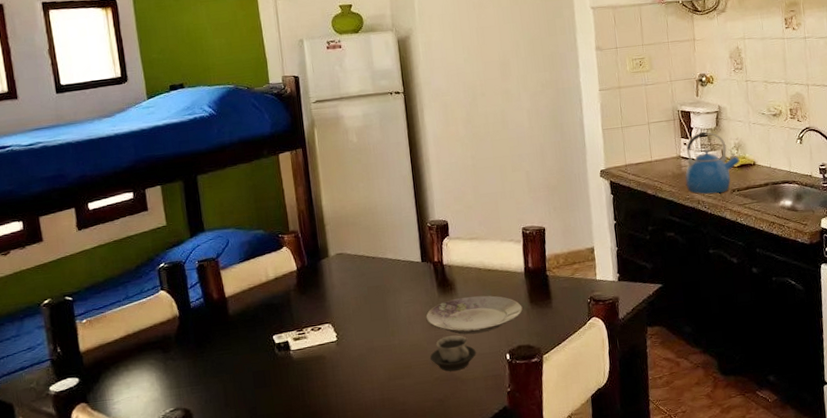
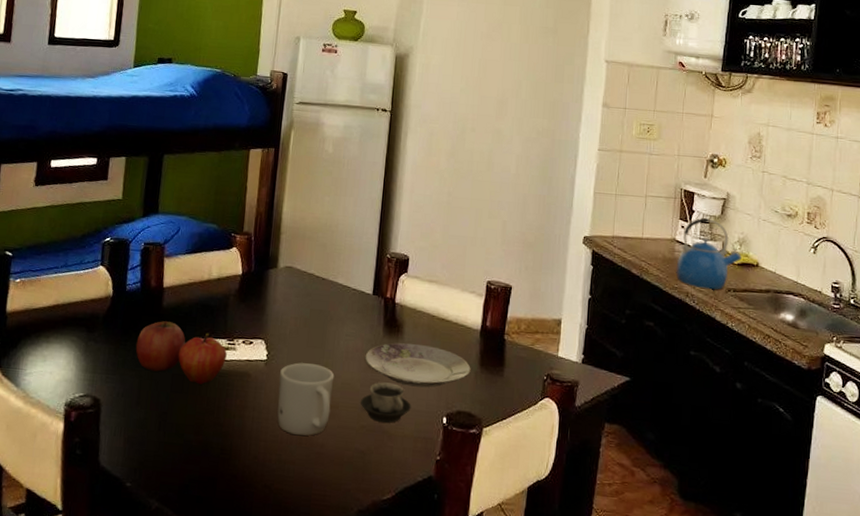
fruit: none [212,326,259,374] -> present [135,320,186,372]
fruit: none [253,328,300,376] -> present [178,333,227,385]
mug: none [352,334,405,400] -> present [277,362,335,436]

